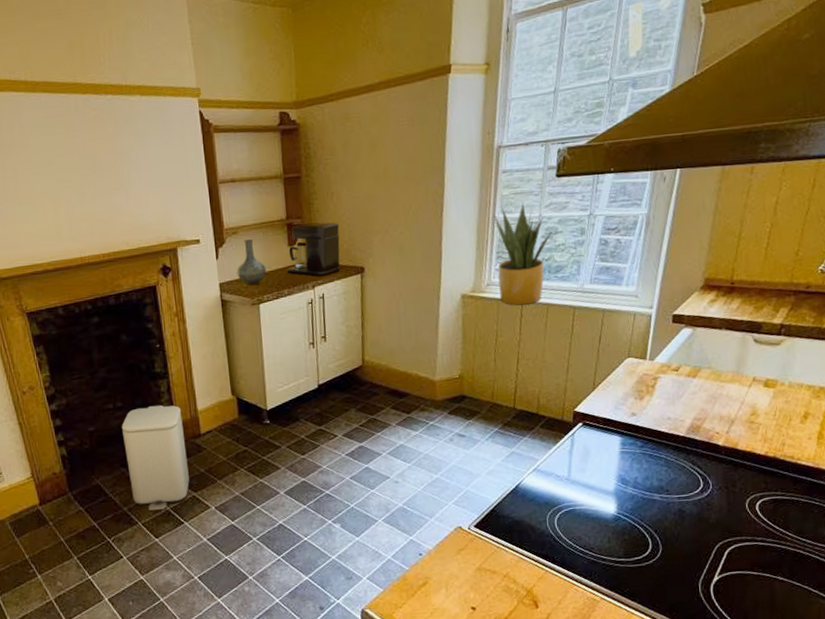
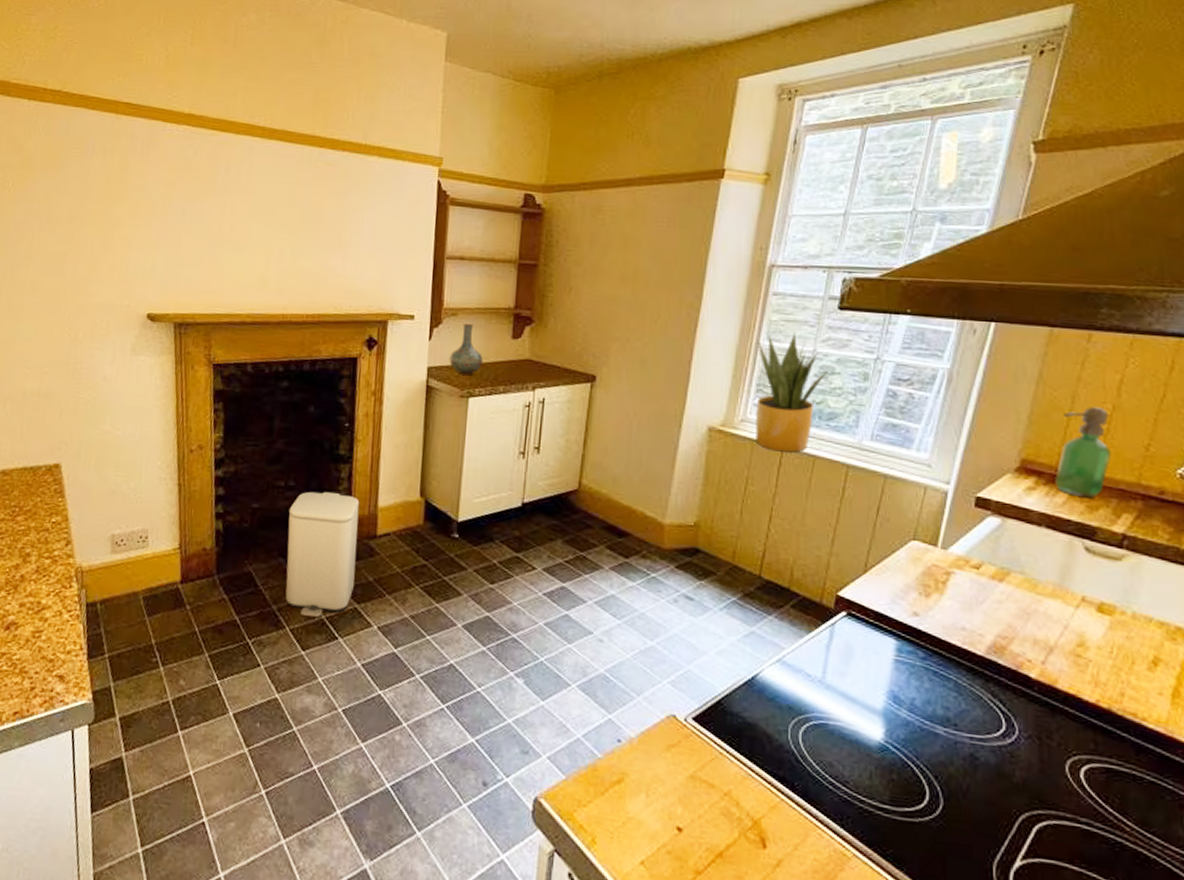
coffee maker: present [287,222,341,277] -> none [507,316,573,379]
soap dispenser: none [730,226,771,301] -> present [1055,406,1111,498]

